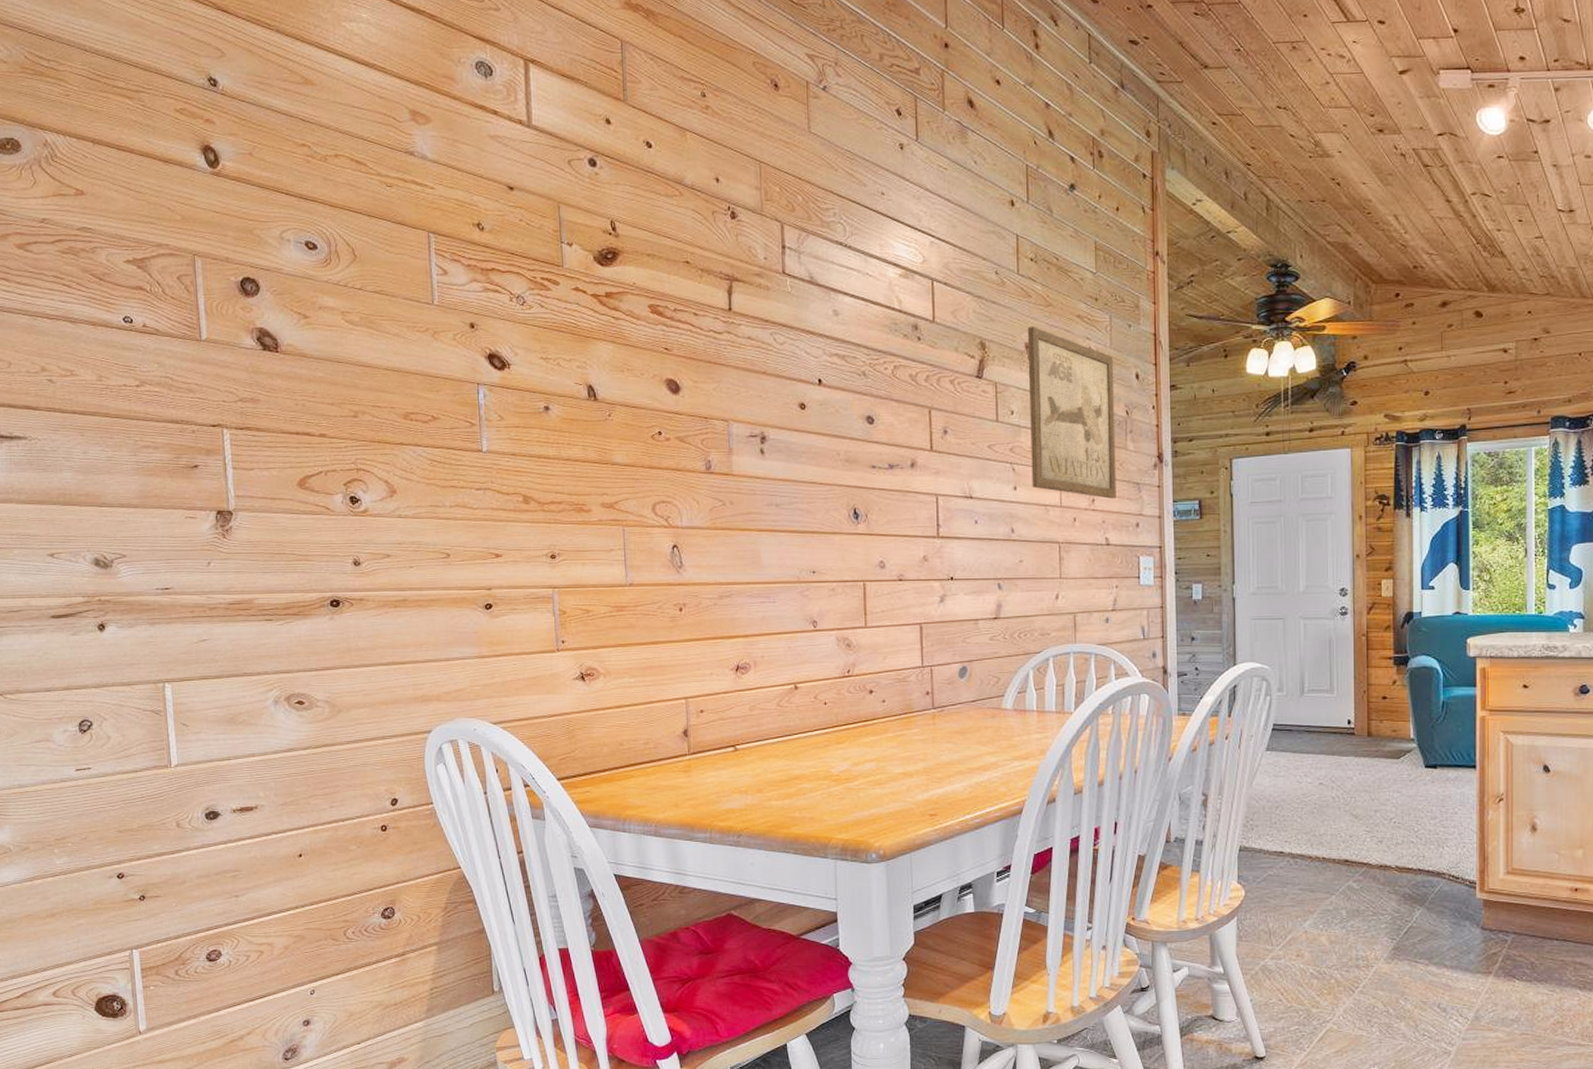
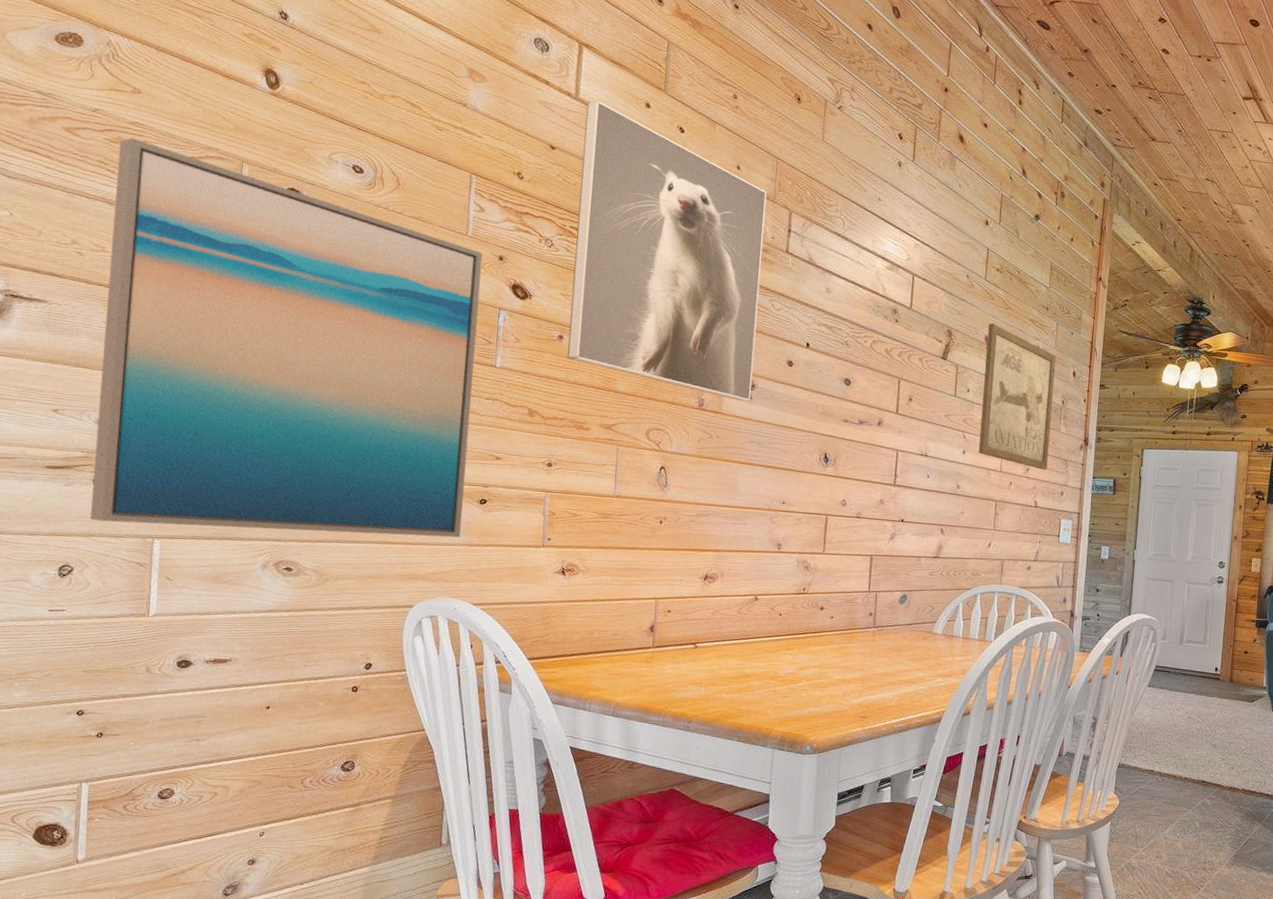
wall art: none [71,245,470,670] -> present [90,138,483,538]
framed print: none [542,124,763,458] -> present [566,99,767,402]

